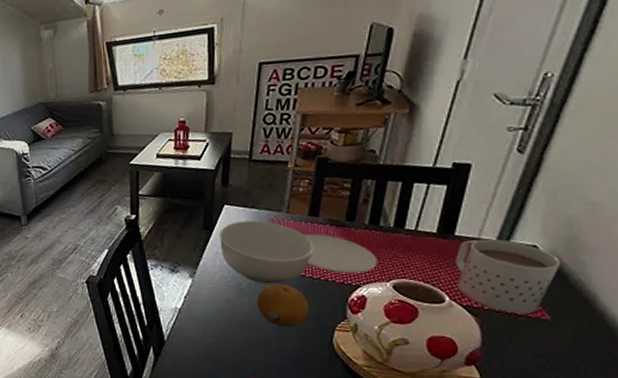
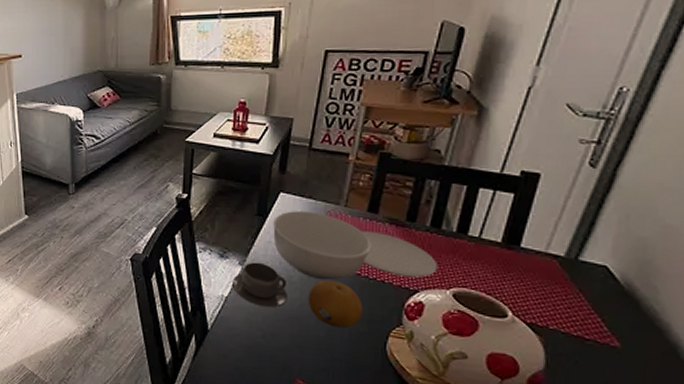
teacup: none [184,273,237,315] -> present [232,262,287,308]
mug: present [454,238,561,314] -> none [519,253,633,338]

